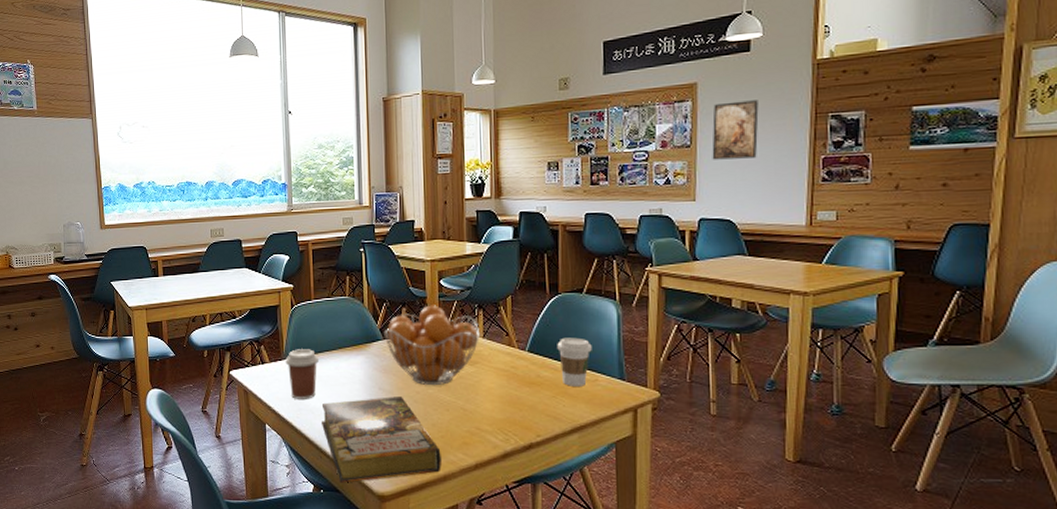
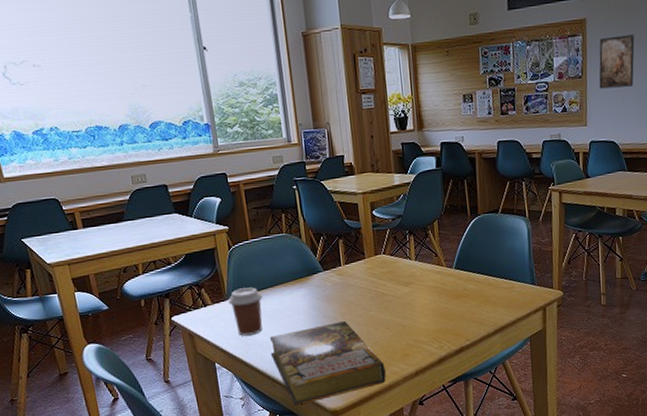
fruit basket: present [383,305,479,386] -> none [323,234,412,308]
coffee cup: present [557,337,592,386] -> none [479,252,508,295]

